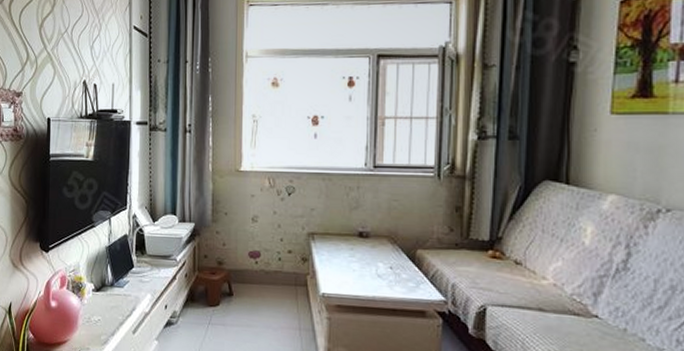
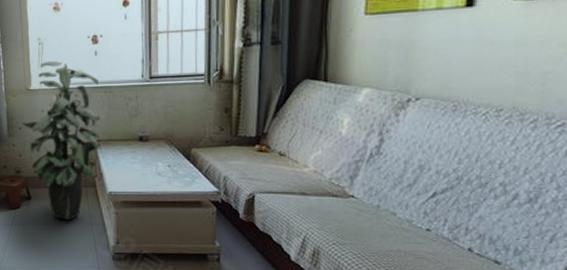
indoor plant: none [227,140,317,324] -> present [21,60,100,221]

